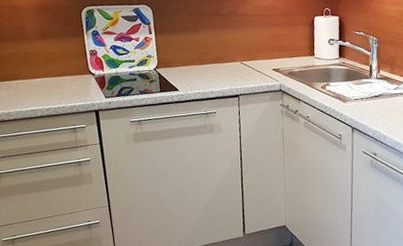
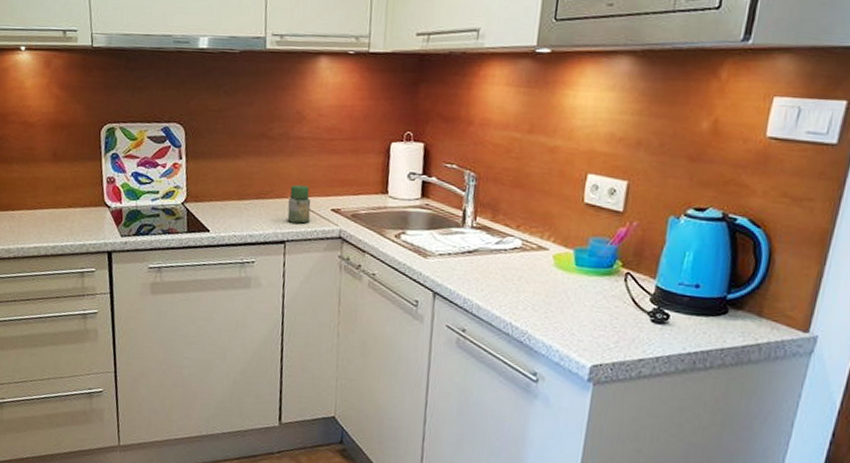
jar: none [239,51,257,81] -> present [287,185,311,224]

